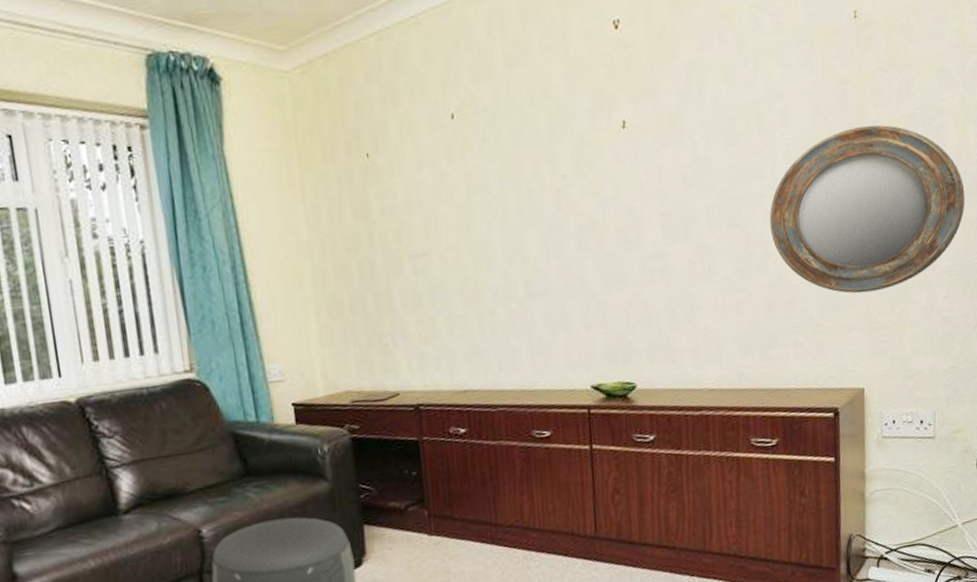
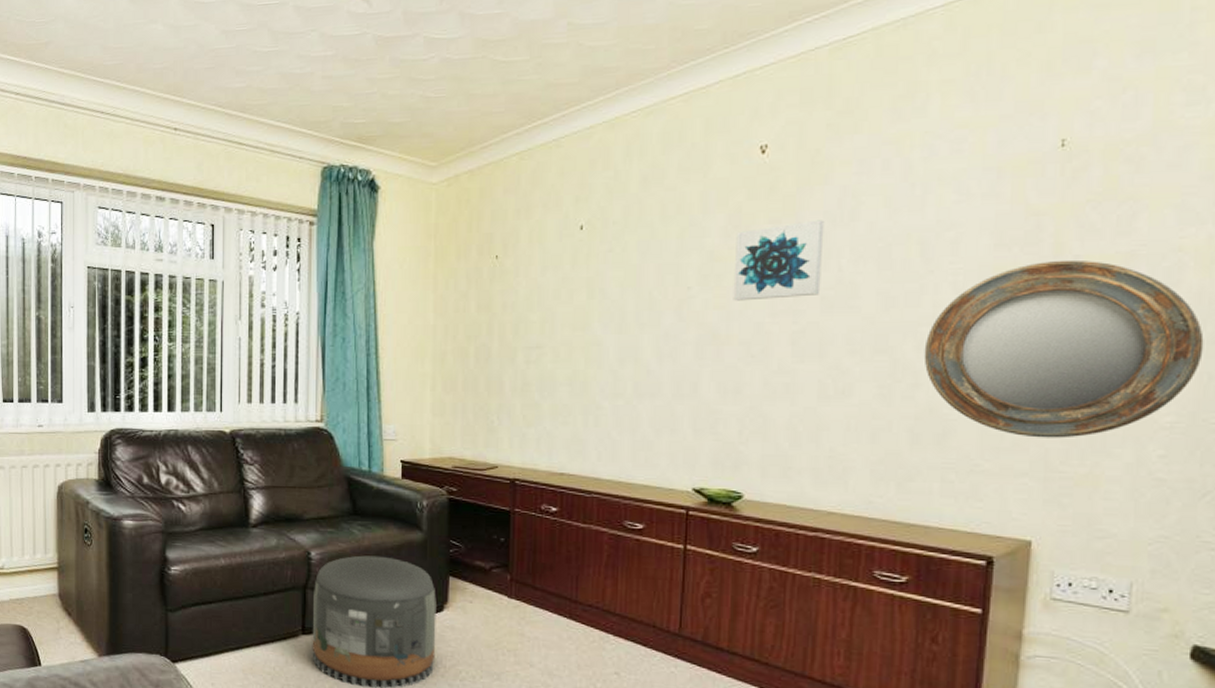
wall art: none [601,97,681,186] -> present [733,220,825,301]

